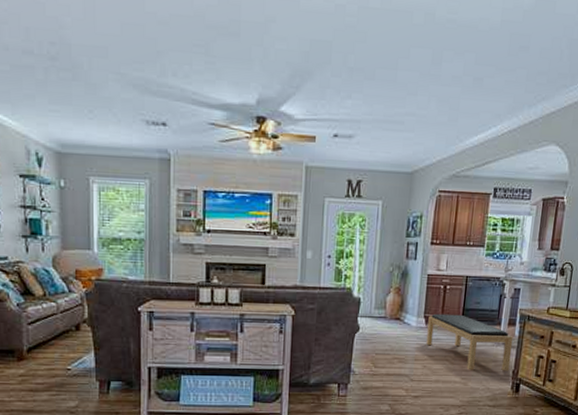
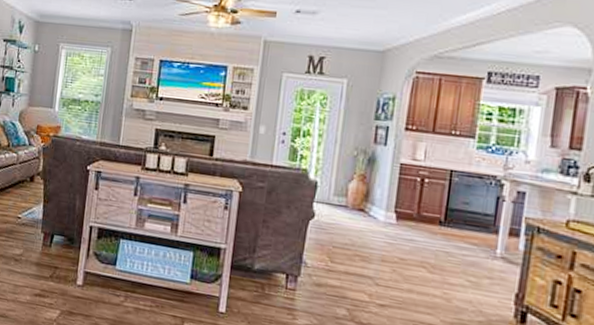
bench: present [426,313,514,371] -> none [396,209,517,294]

